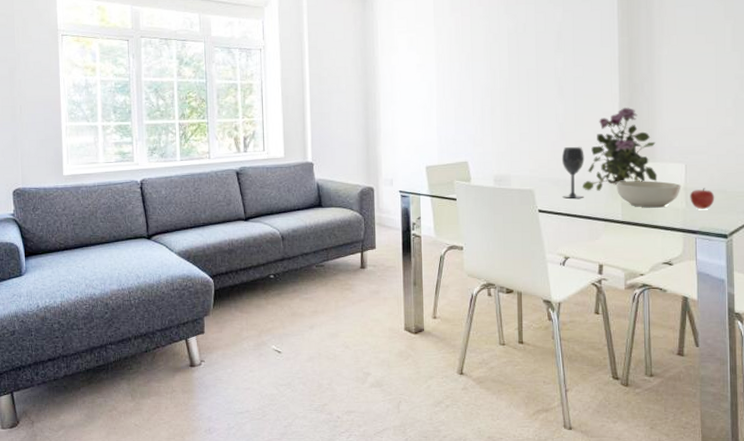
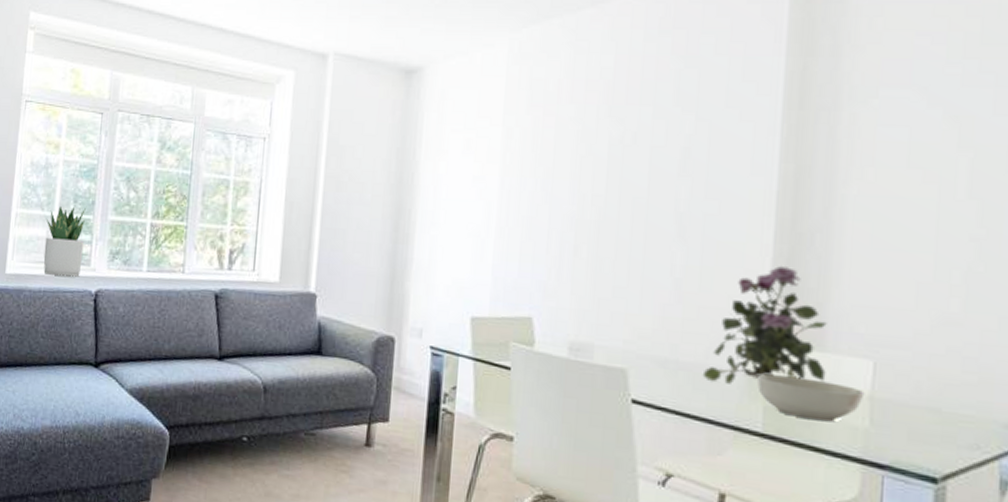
planter: none [93,115,127,172] -> present [43,205,86,277]
wine glass: present [561,147,585,199] -> none [670,314,711,391]
fruit: present [690,187,715,210] -> none [877,400,921,435]

